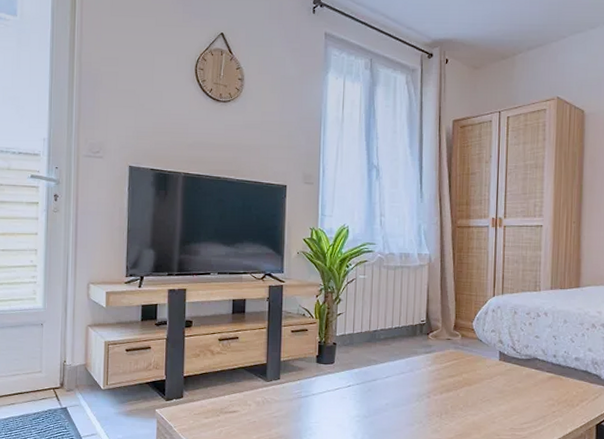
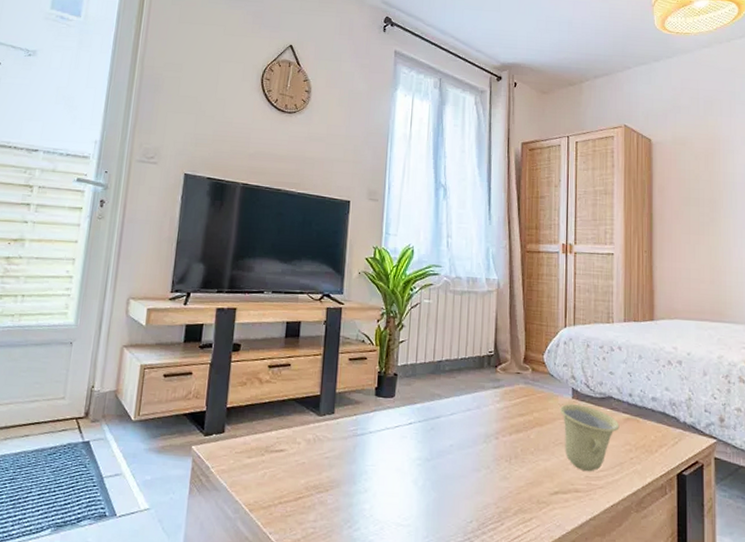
cup: none [487,365,544,424] -> present [559,404,620,472]

